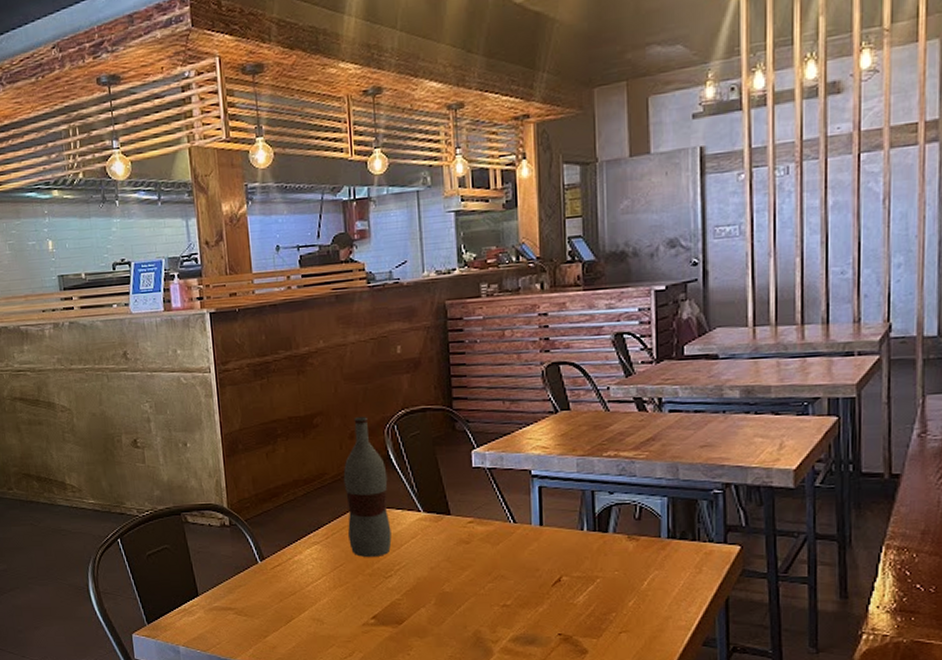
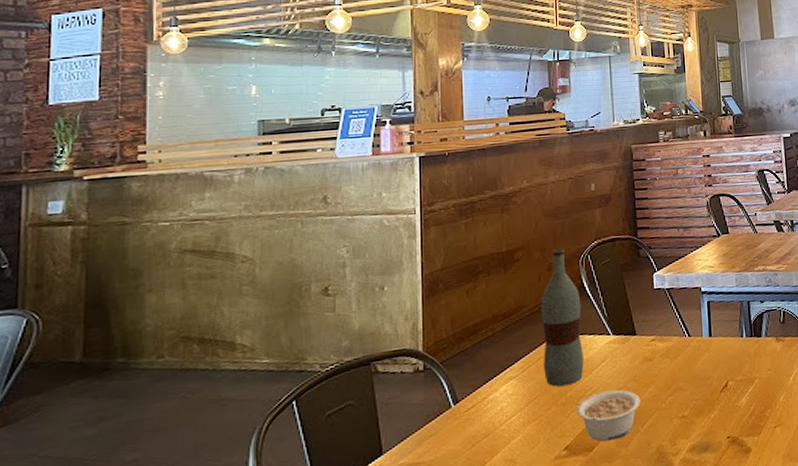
legume: none [384,568,456,618] -> present [576,389,641,442]

